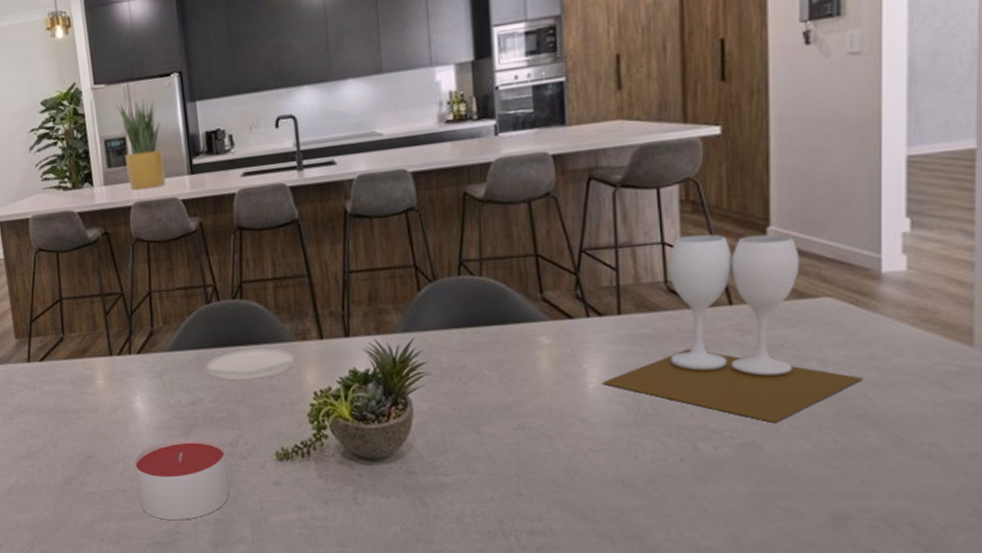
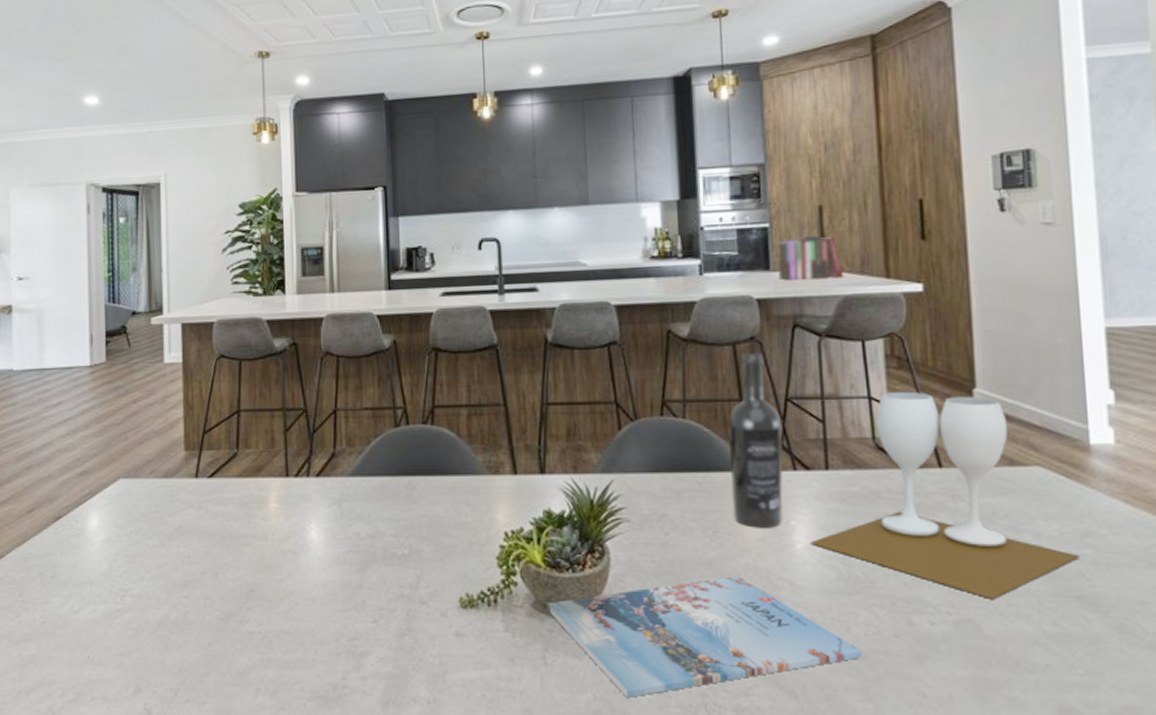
planter: present [116,98,166,191] -> none [317,209,362,302]
candle: present [134,438,230,521] -> none [302,576,407,672]
plate: present [204,348,297,381] -> none [388,480,488,514]
magazine: none [355,417,649,528] -> present [547,576,862,698]
wine bottle: none [523,207,577,373] -> present [728,352,783,528]
books: none [573,85,641,136] -> present [777,235,844,282]

